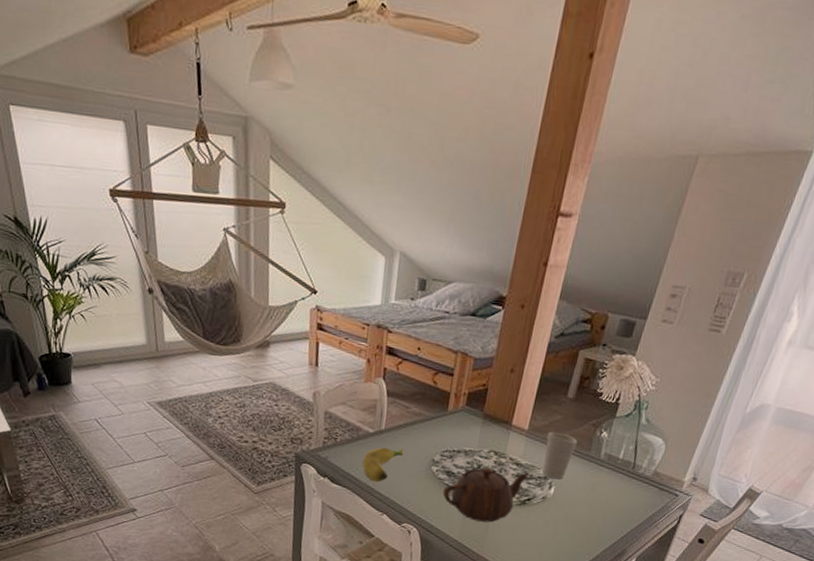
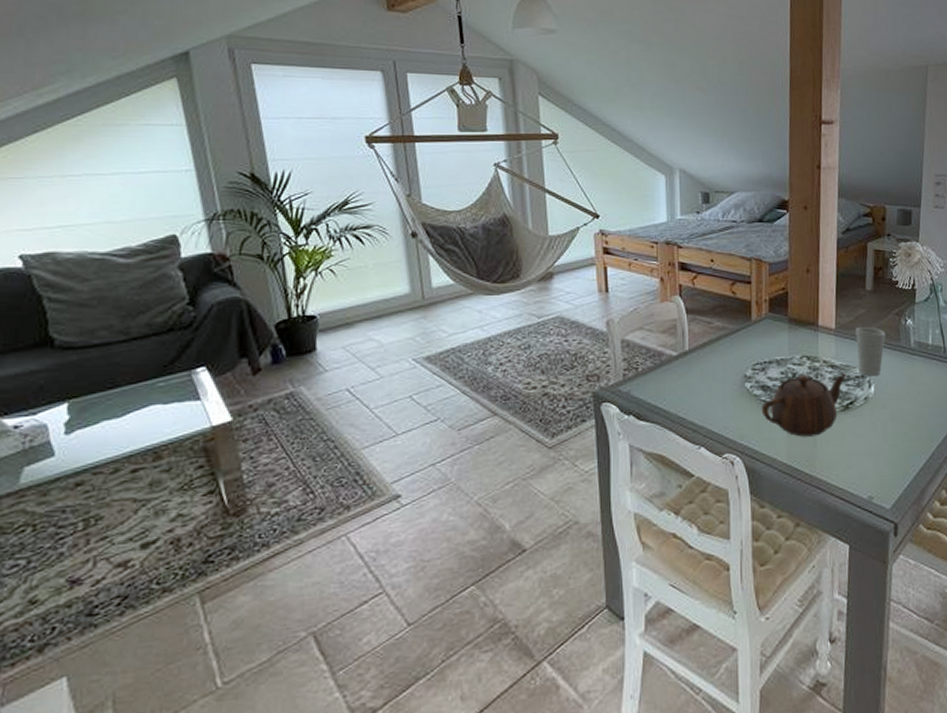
banana: present [362,447,404,483] -> none [670,368,713,411]

